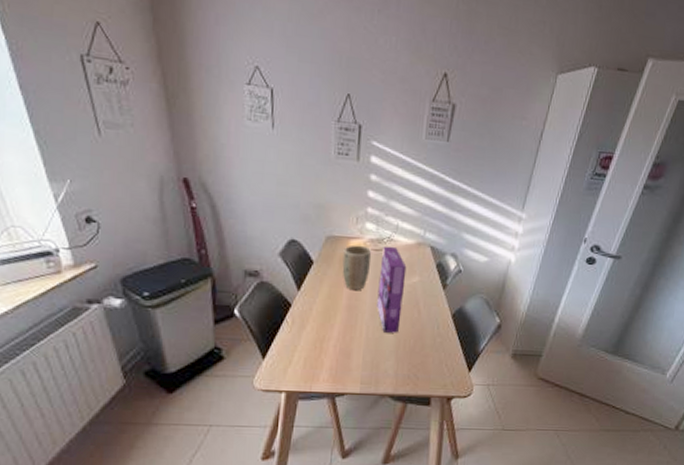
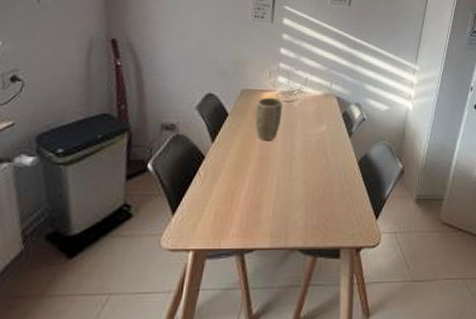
cereal box: present [377,246,407,333] -> none [287,97,315,182]

